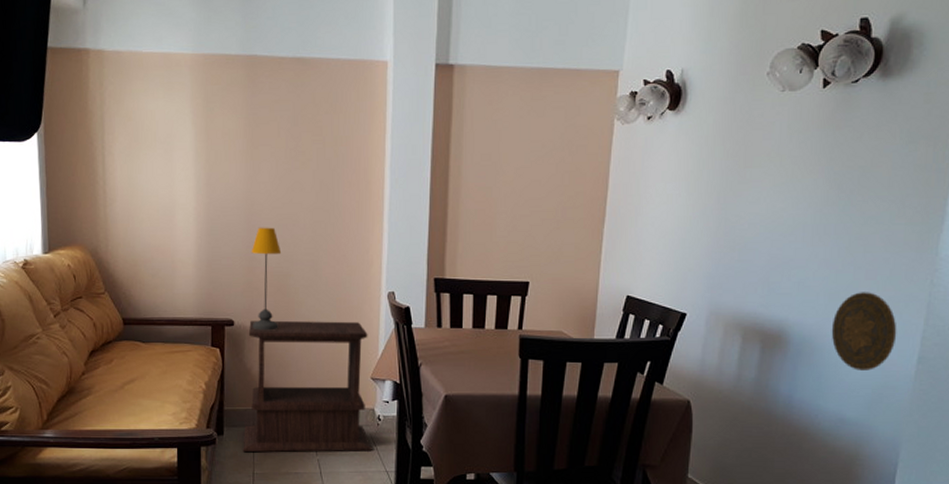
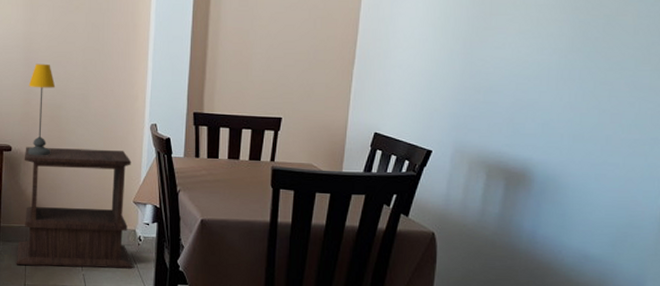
decorative plate: present [831,292,897,370] -> none [575,134,642,210]

